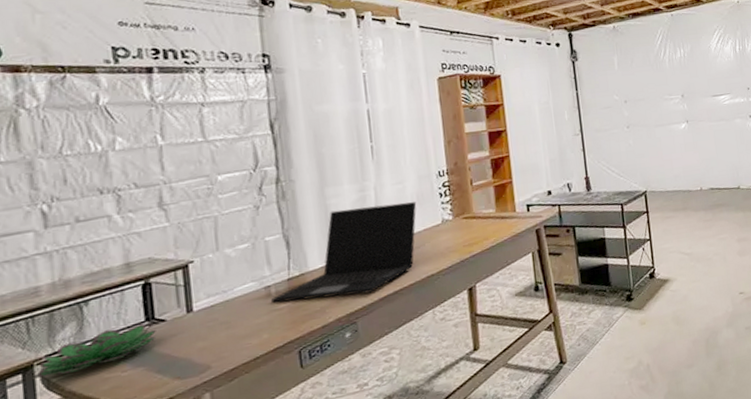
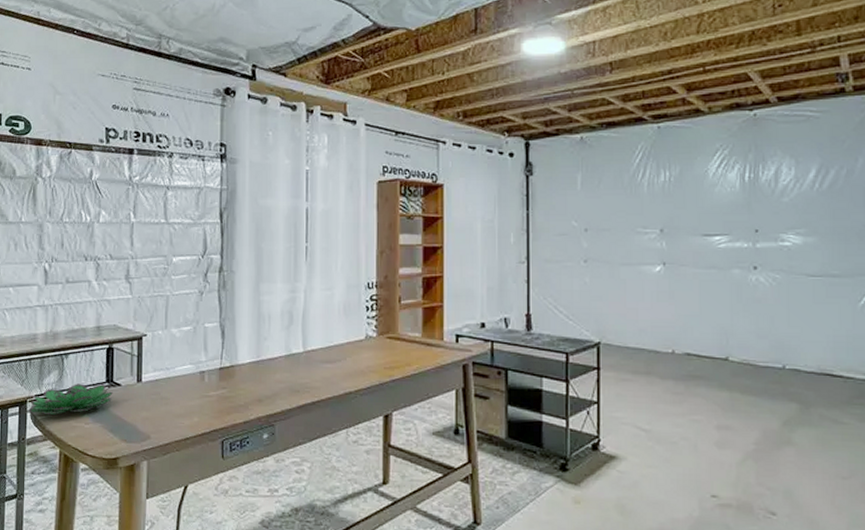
laptop: present [270,202,417,303] -> none [203,308,343,398]

